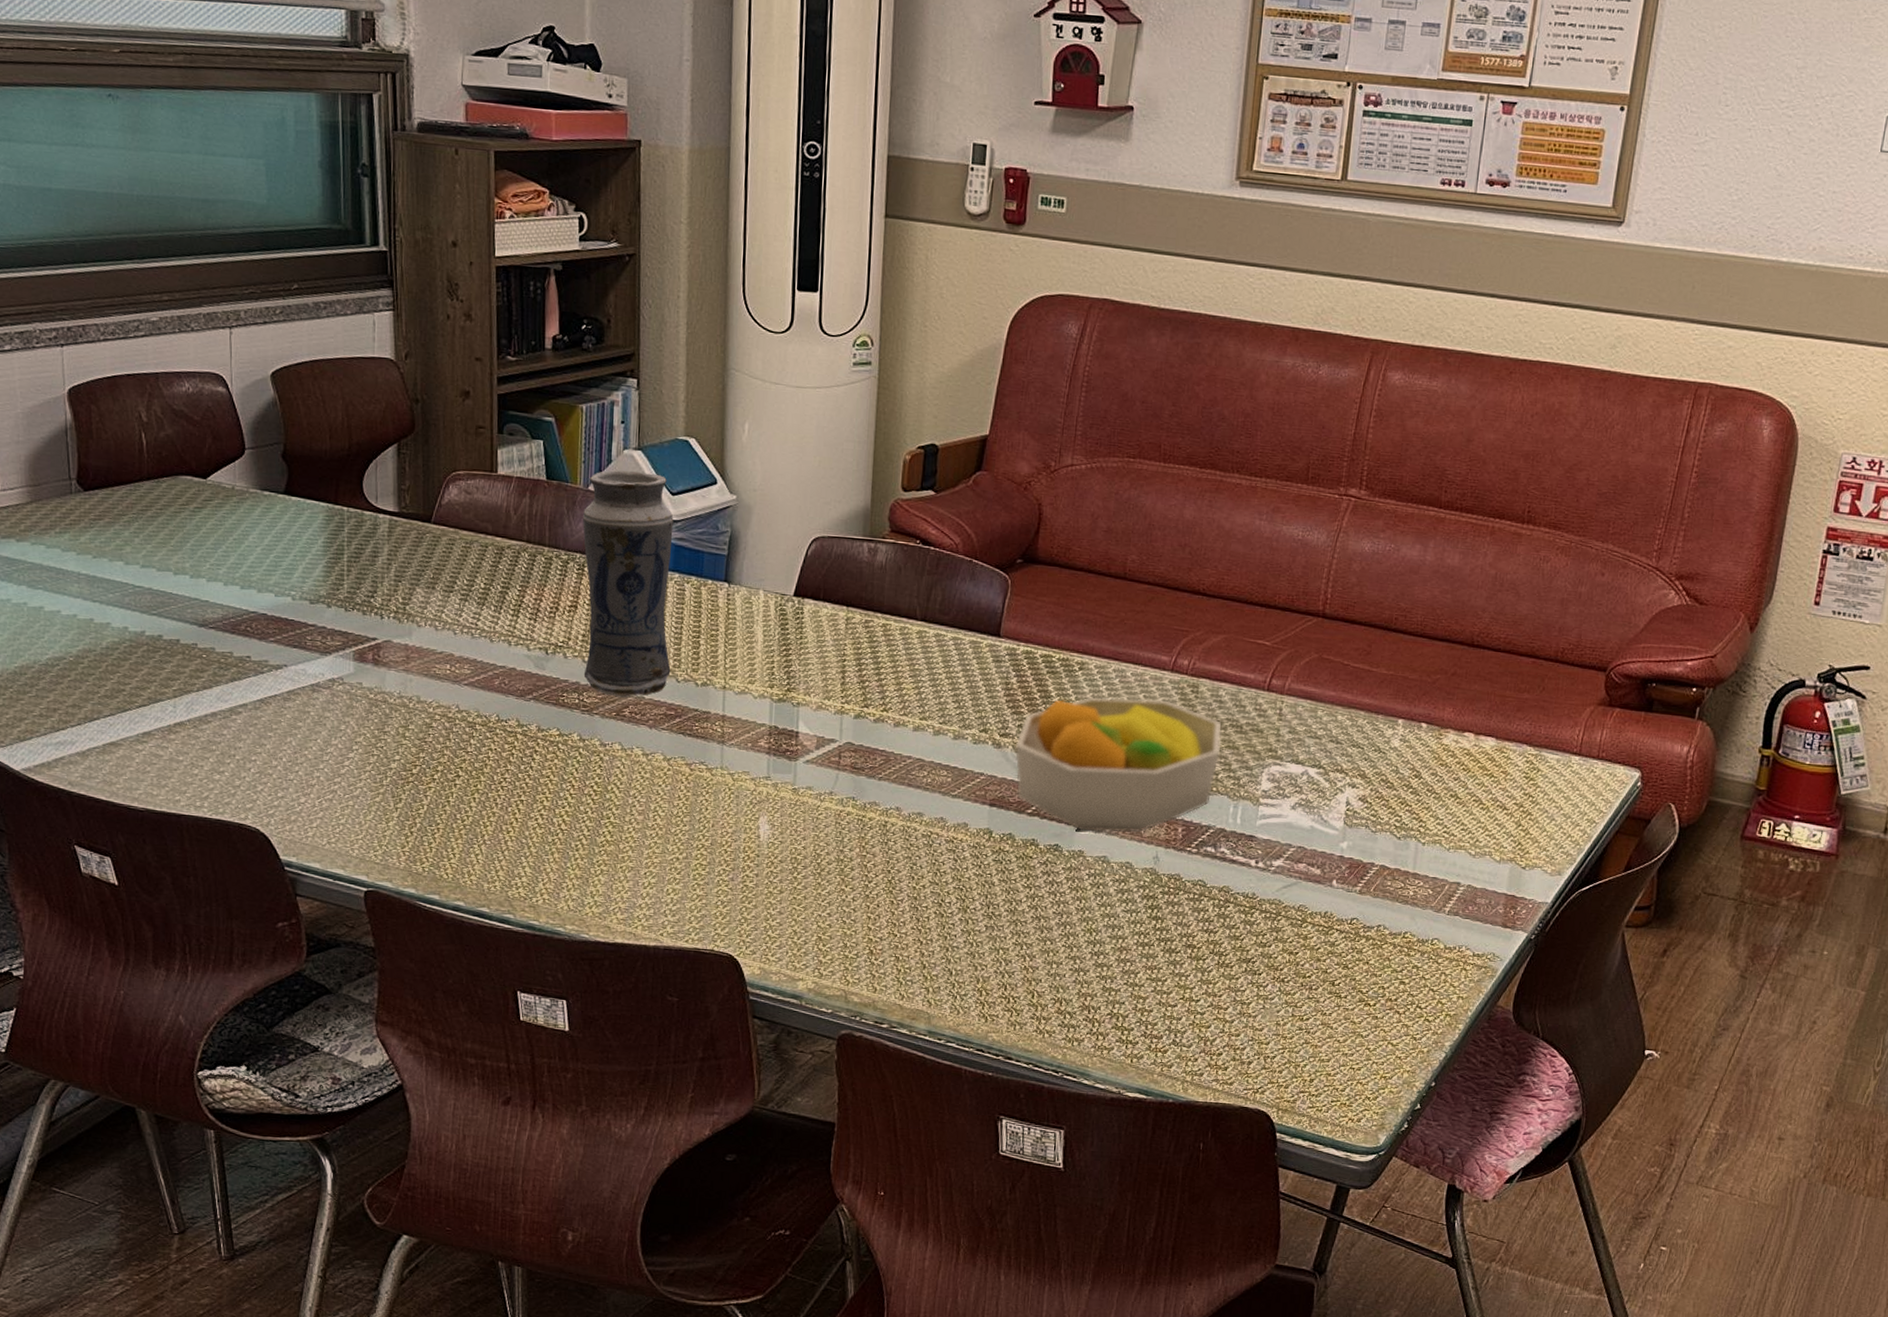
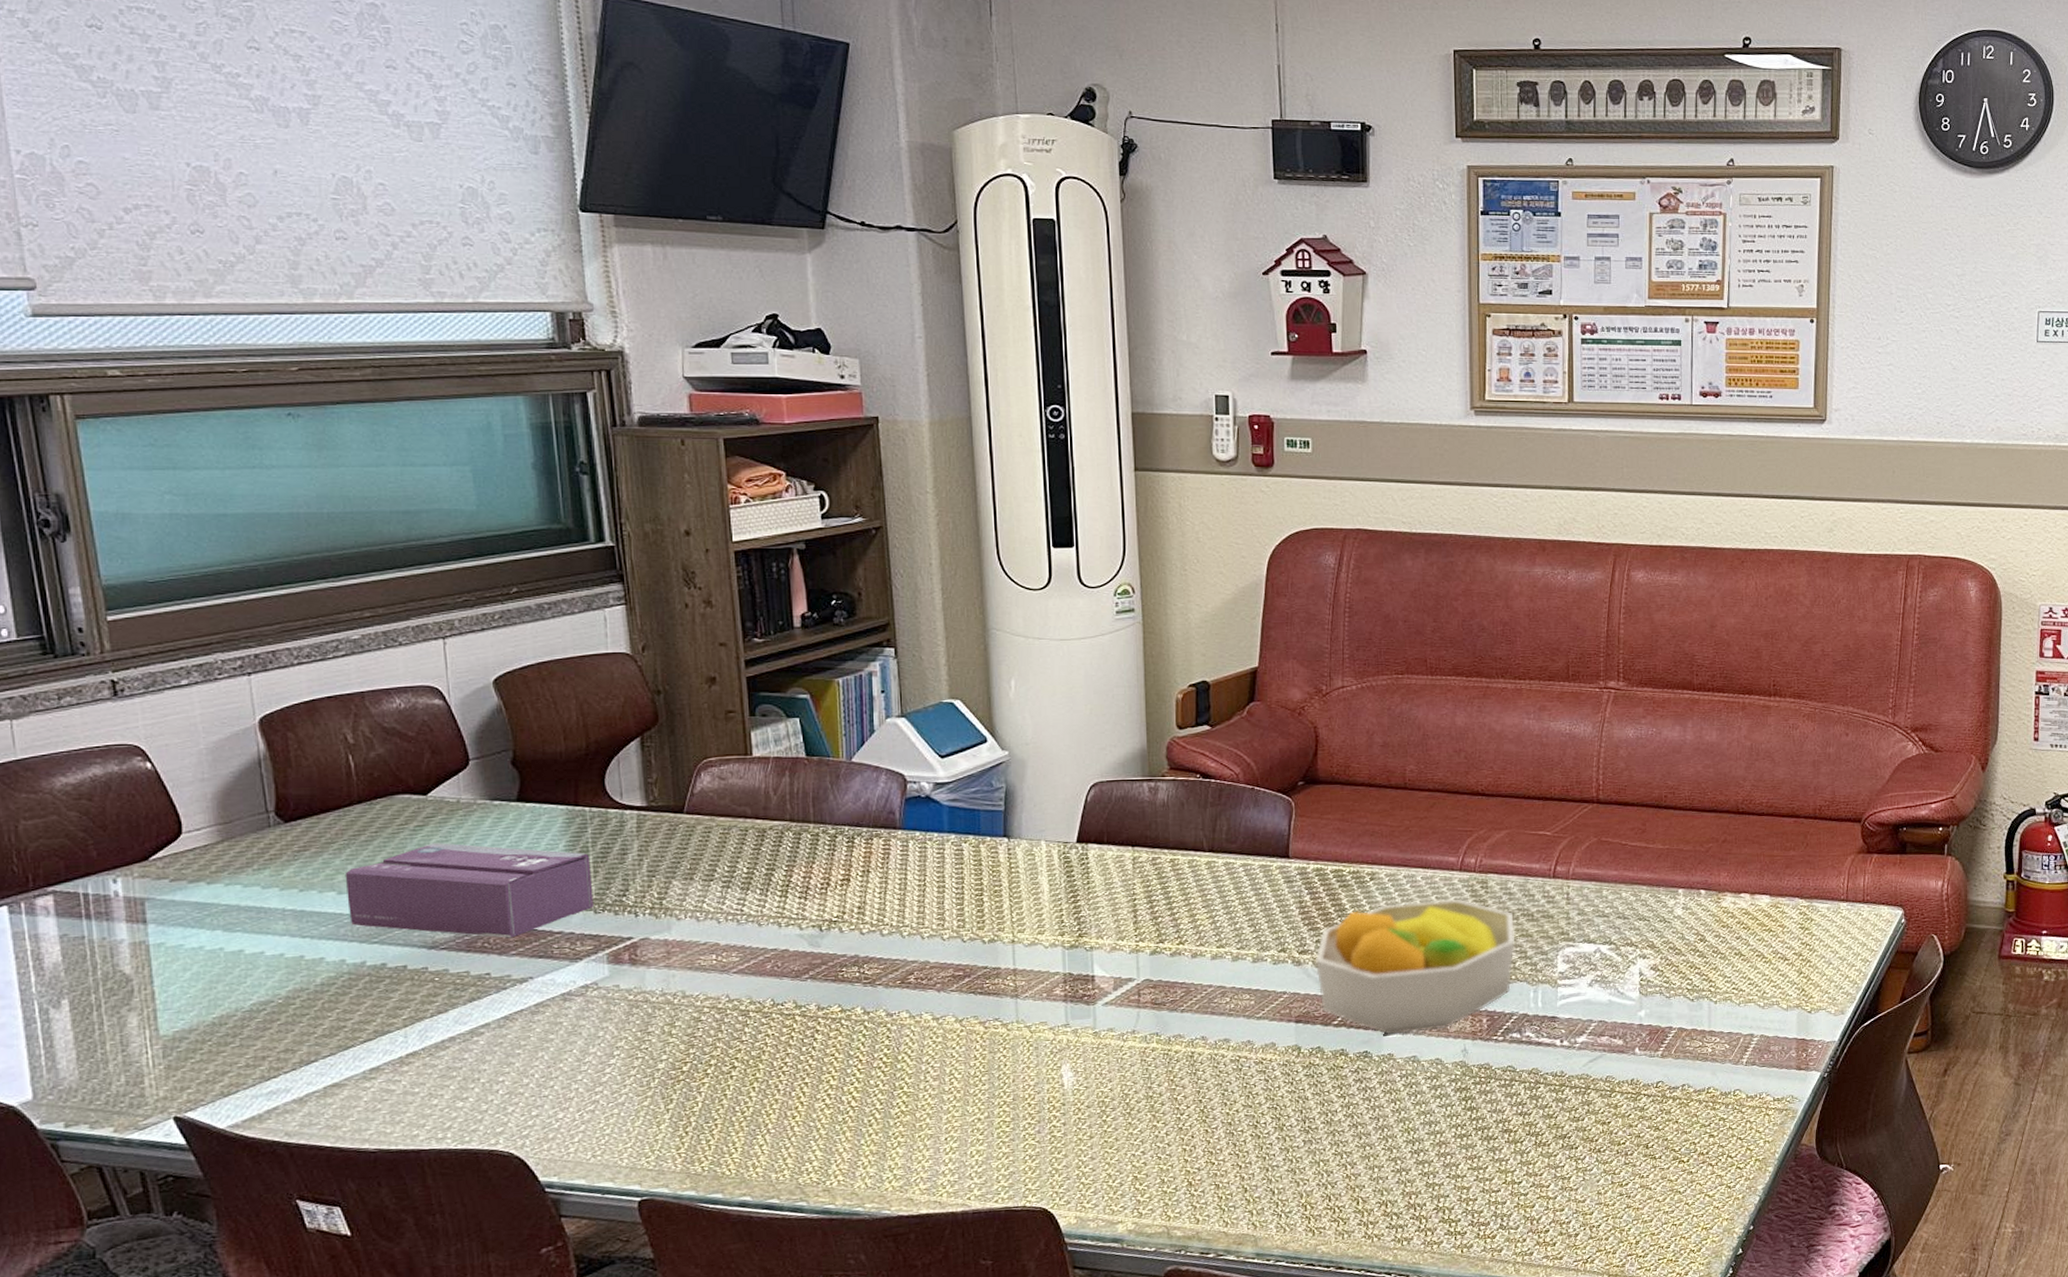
tissue box: none [132,525,345,625] -> present [344,843,594,938]
vase: present [582,470,674,697] -> none [847,738,955,964]

